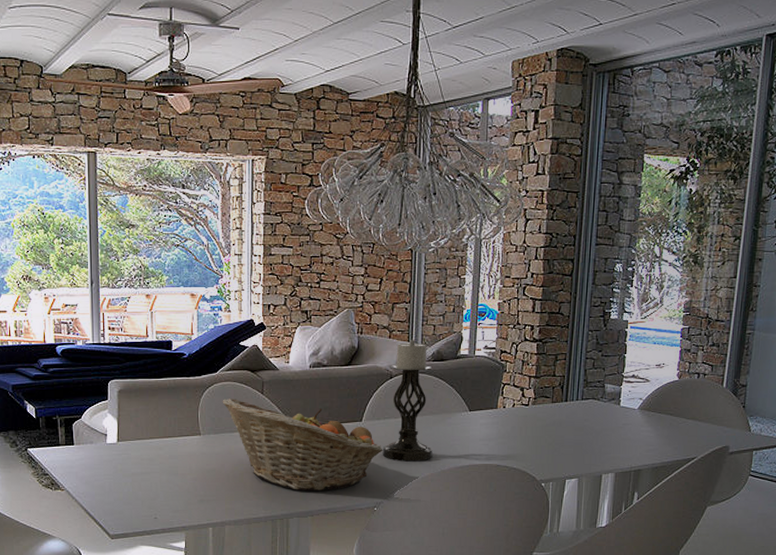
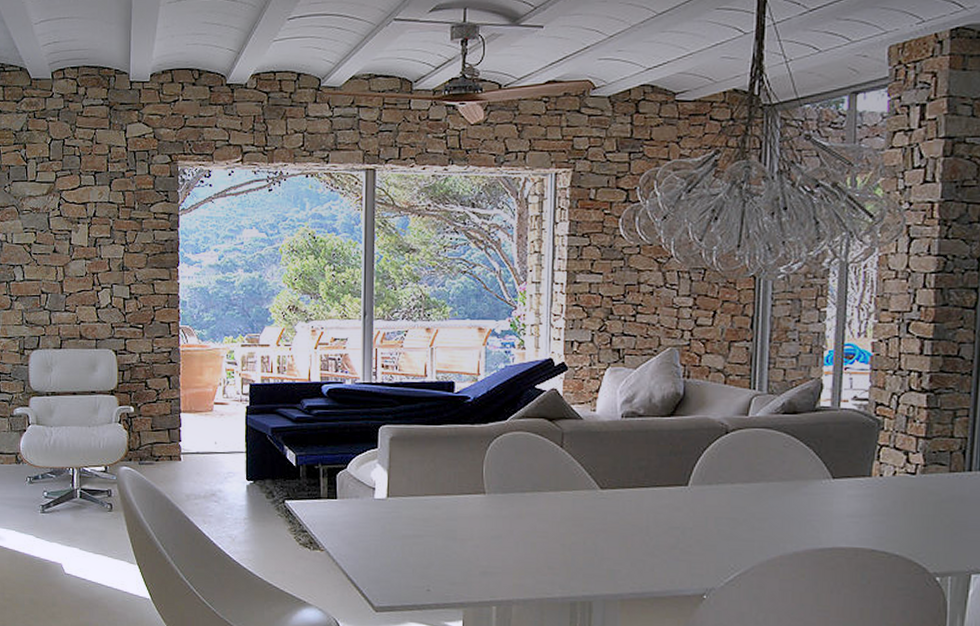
fruit basket: present [222,398,383,490] -> none [512,450,716,570]
candle holder: present [382,340,433,462] -> none [714,387,782,539]

